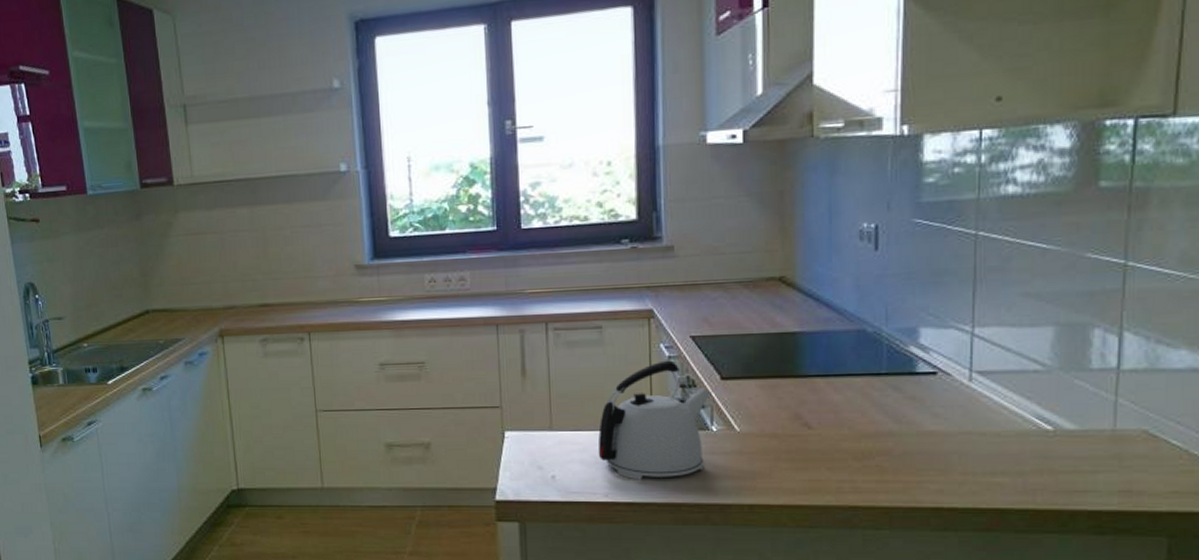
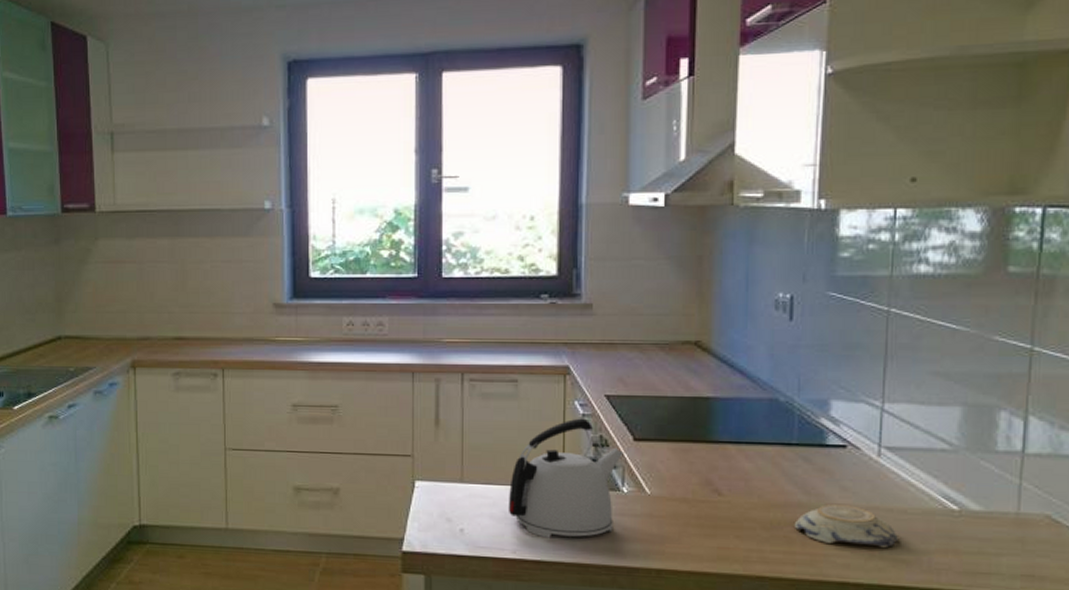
decorative bowl: none [885,431,993,472] -> present [794,504,900,549]

